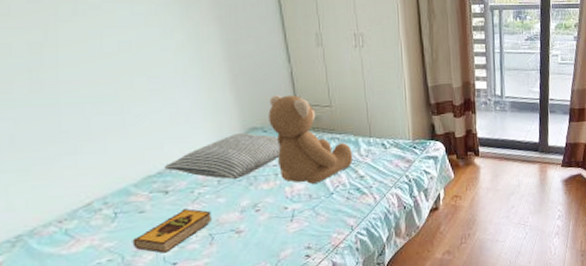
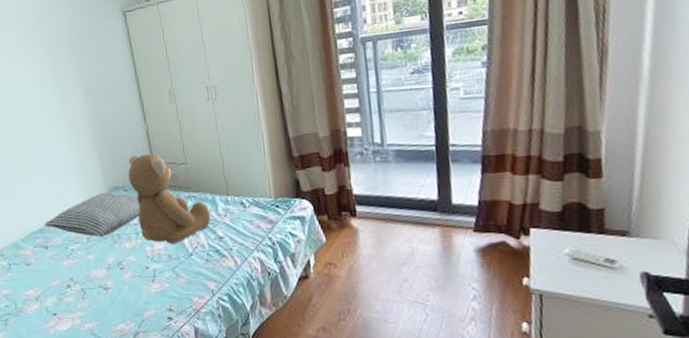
hardback book: present [132,208,212,253] -> none [22,263,83,304]

